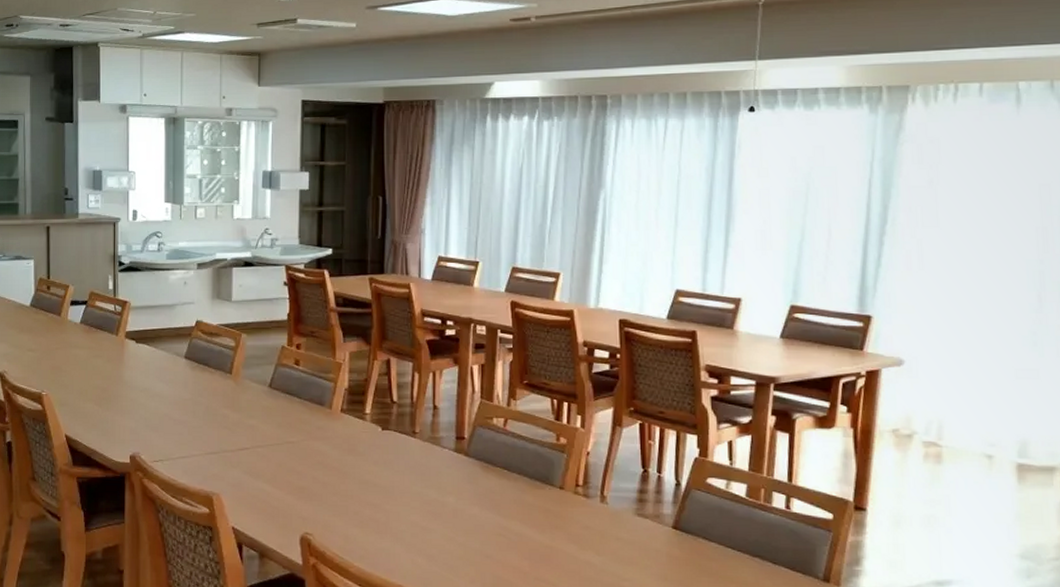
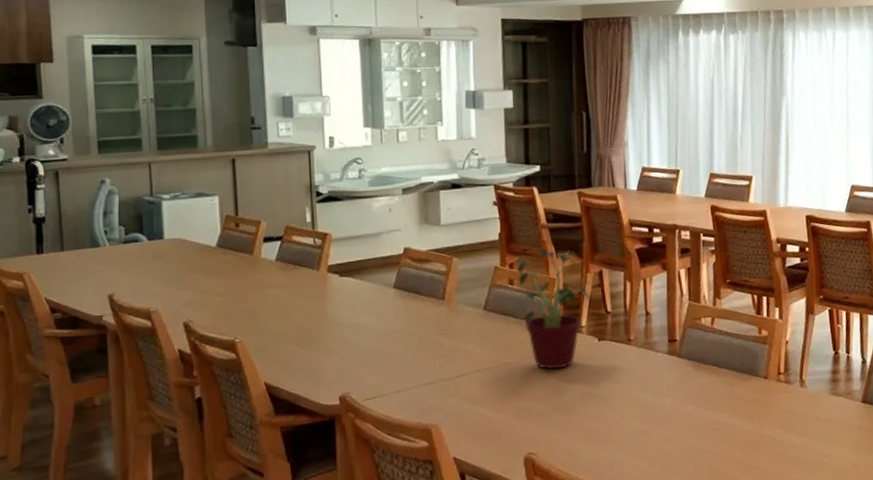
potted plant: none [301,330,377,454] -> present [514,247,591,370]

